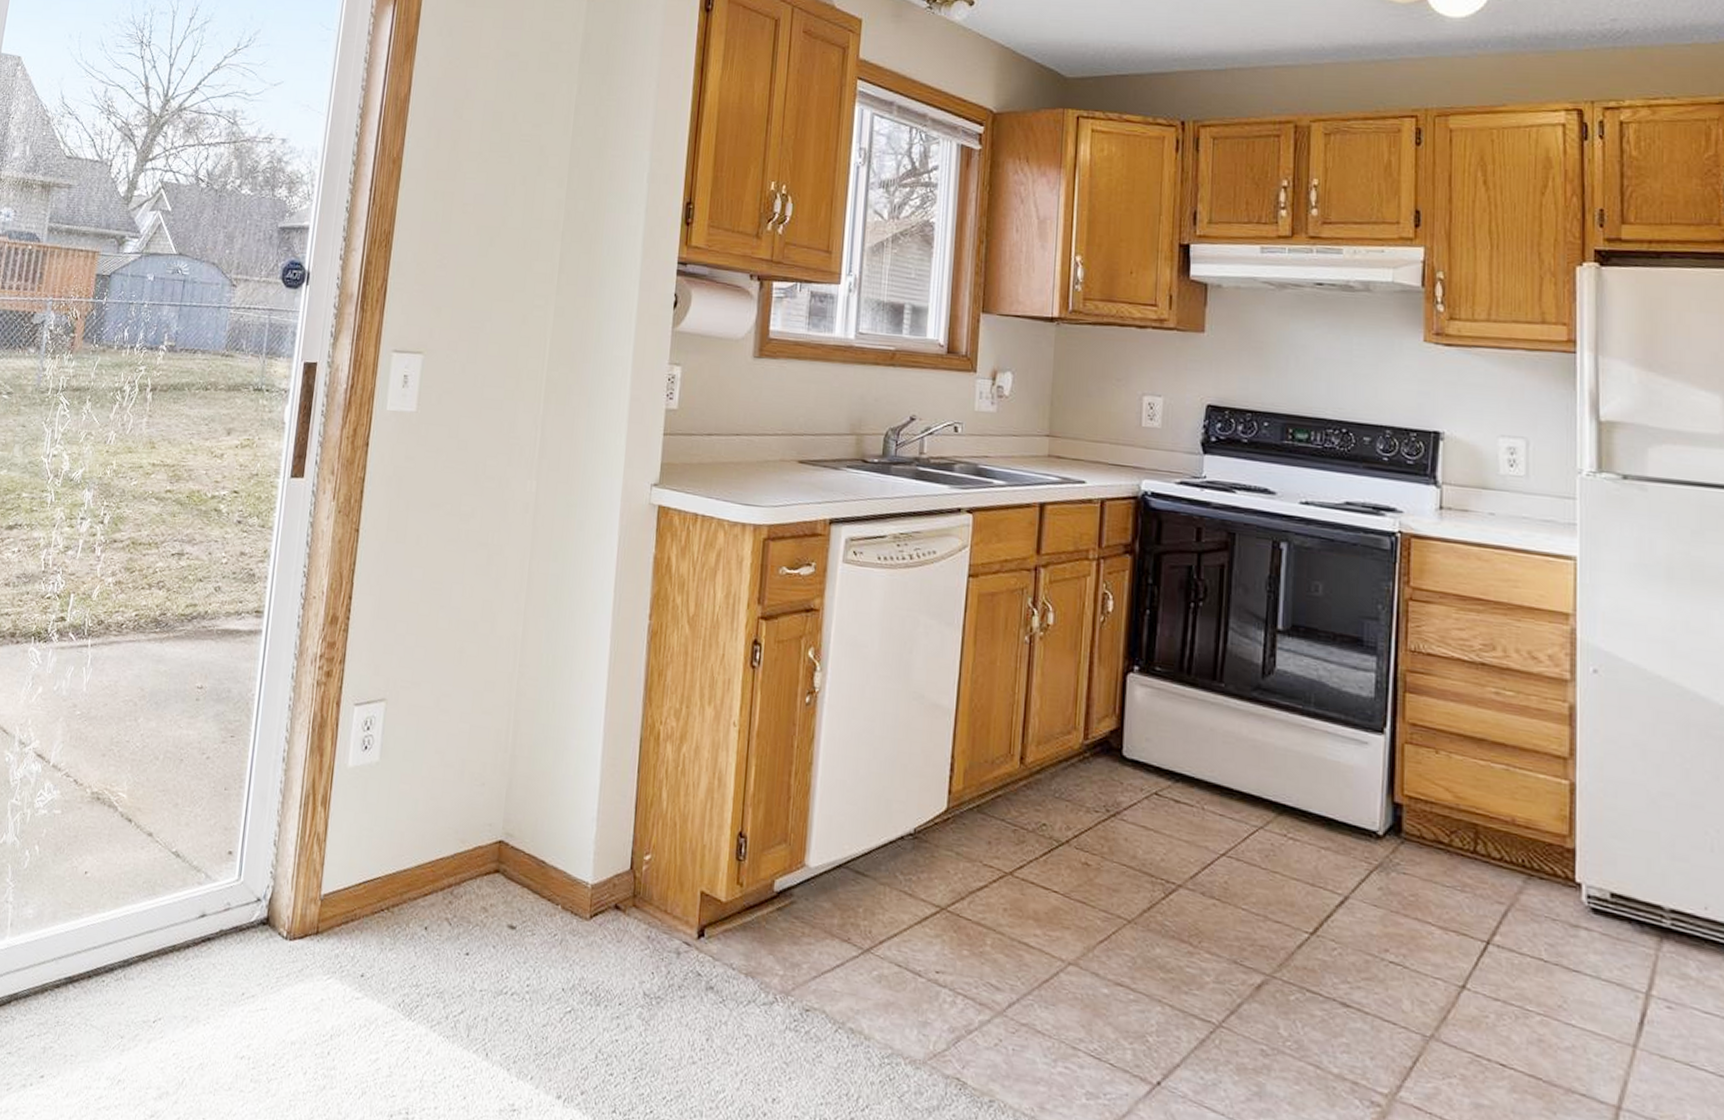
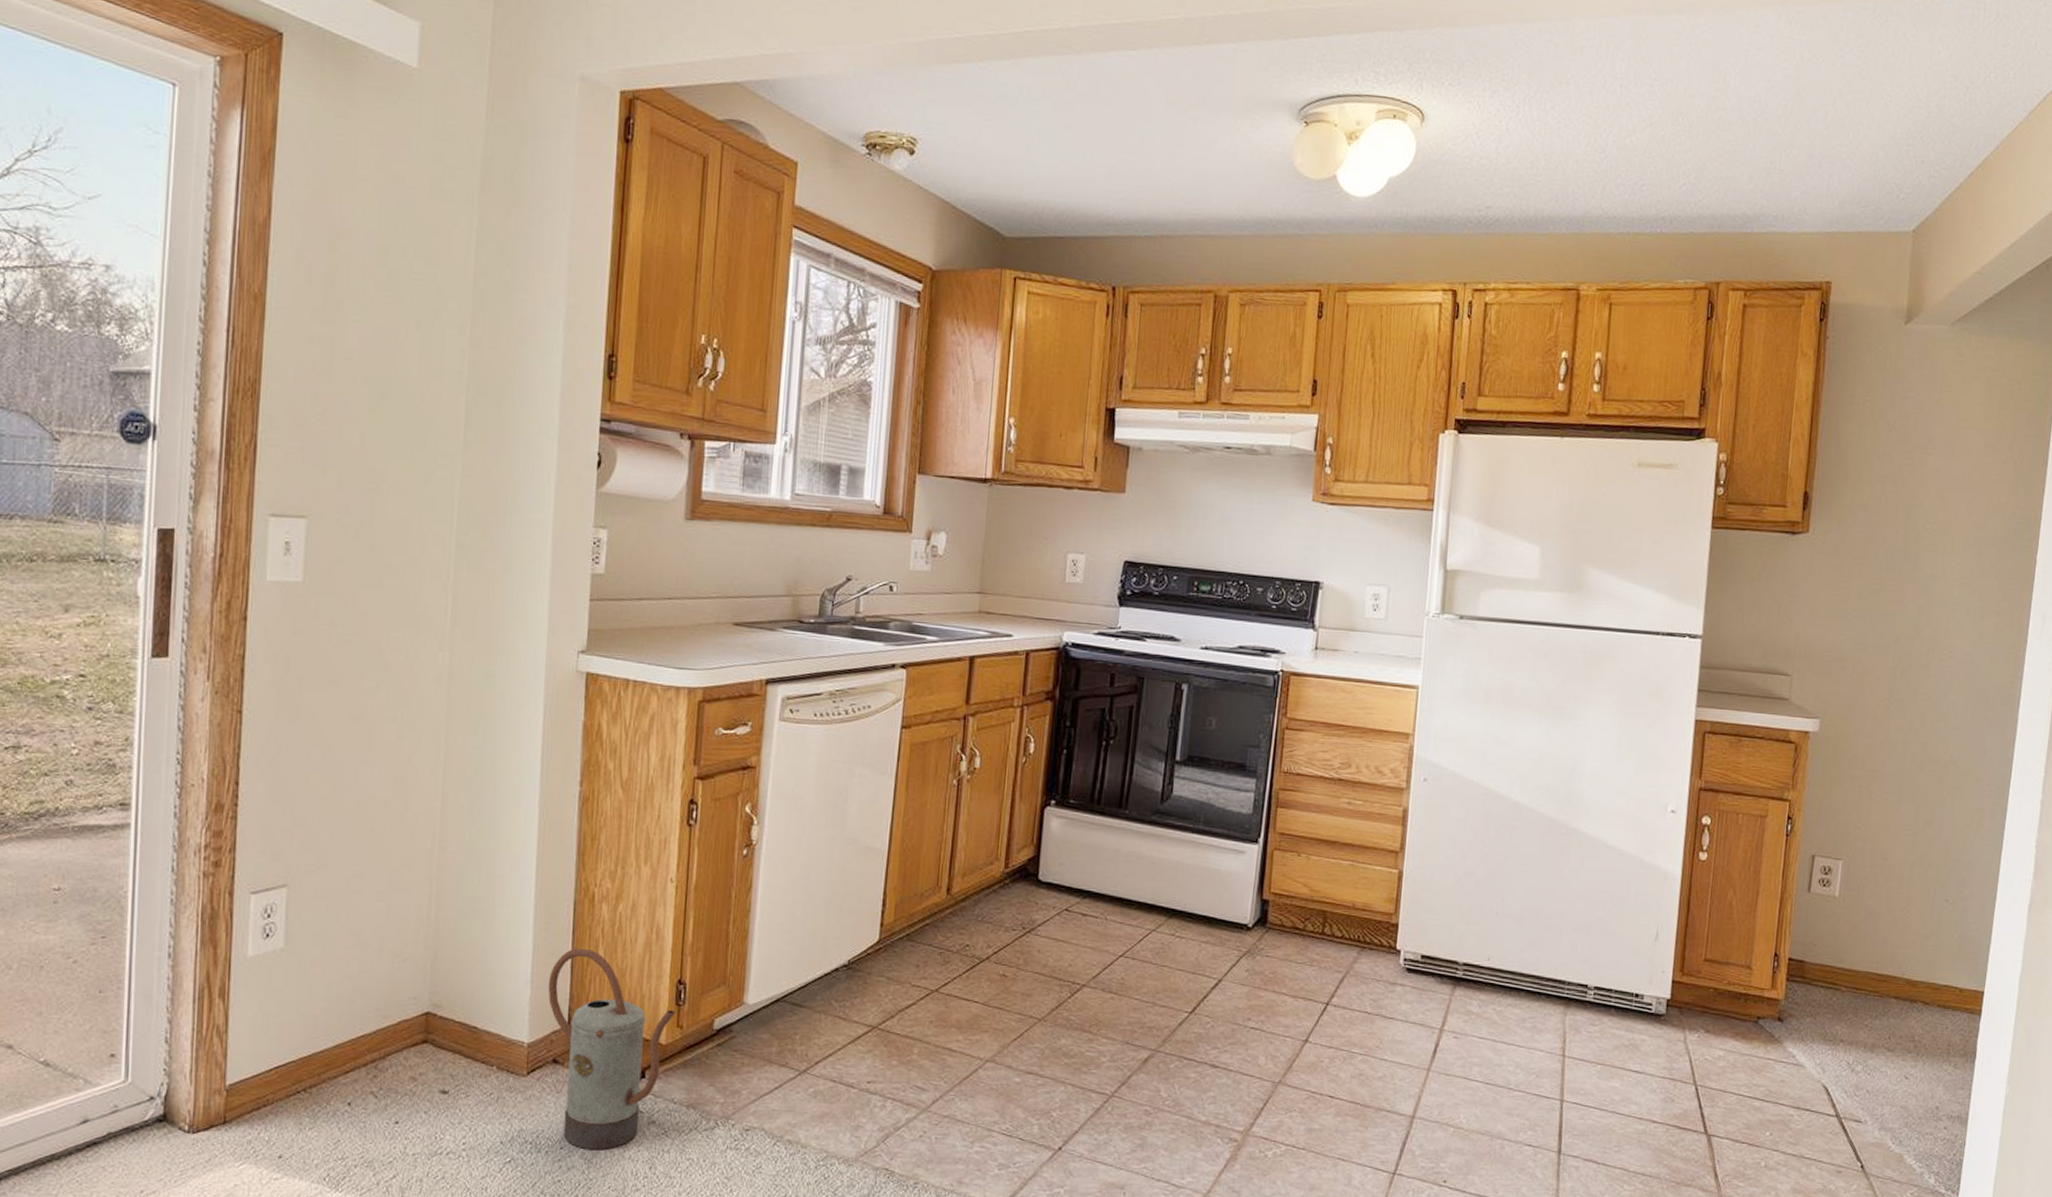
watering can: none [612,787,736,1012] -> present [548,948,676,1150]

